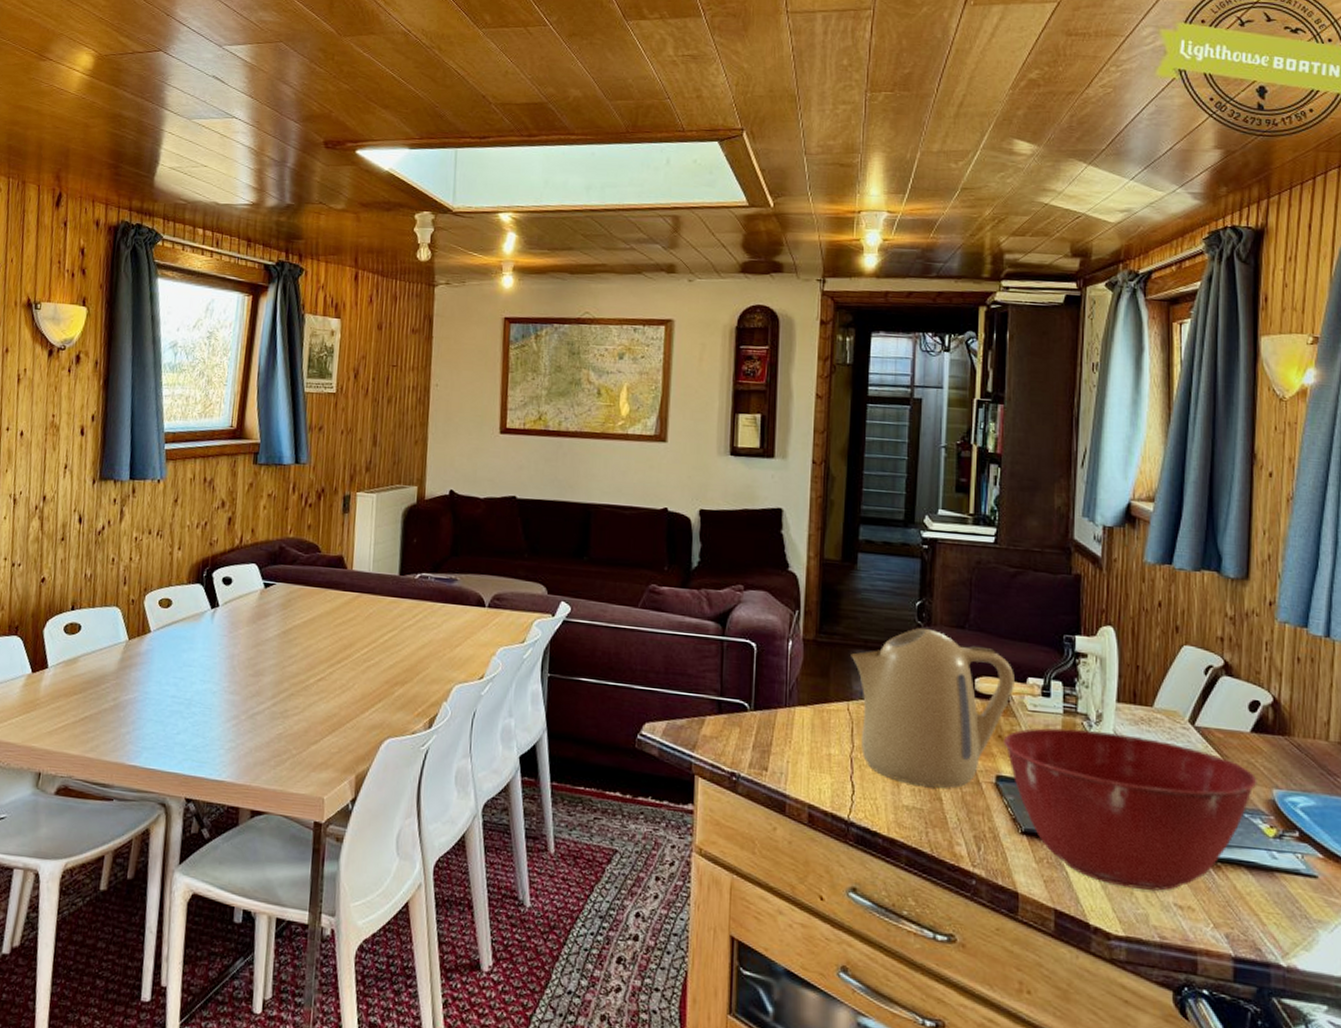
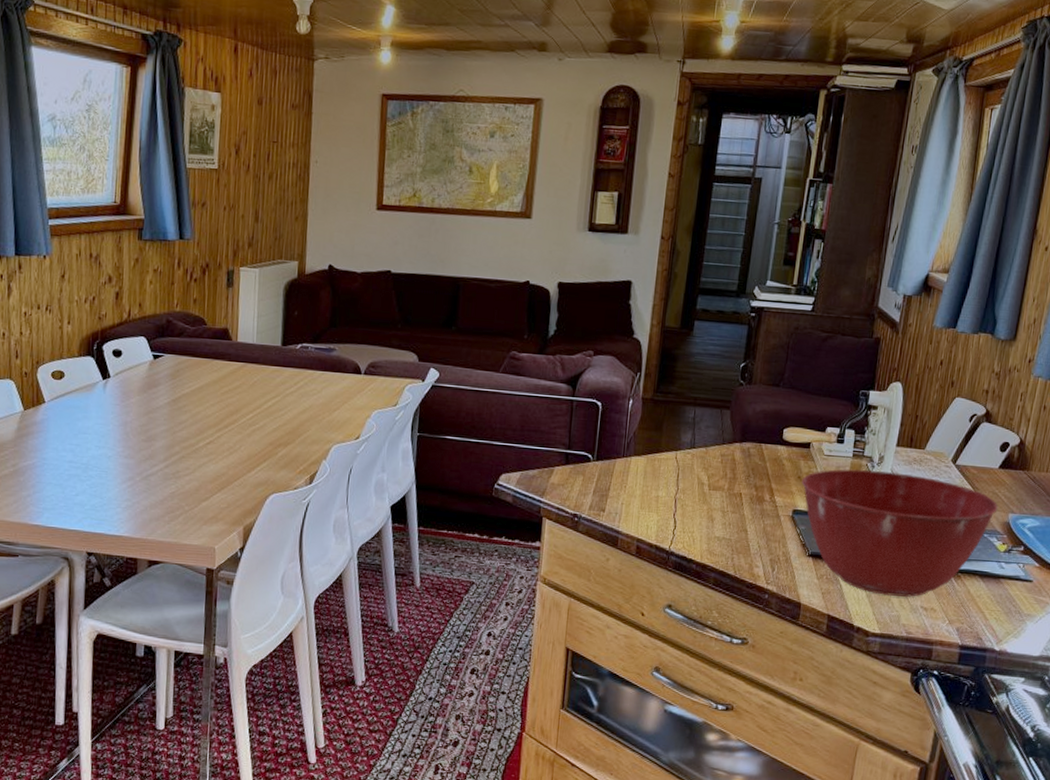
kettle: present [851,627,1014,788] -> none [681,386,817,521]

